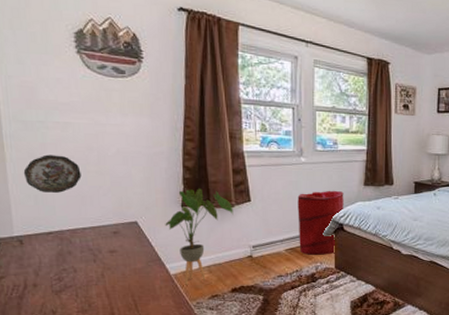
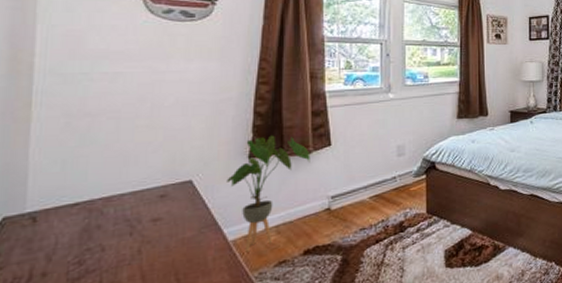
decorative plate: present [23,154,82,193] -> none [52,109,128,155]
laundry hamper: present [297,190,344,256] -> none [384,126,436,201]

